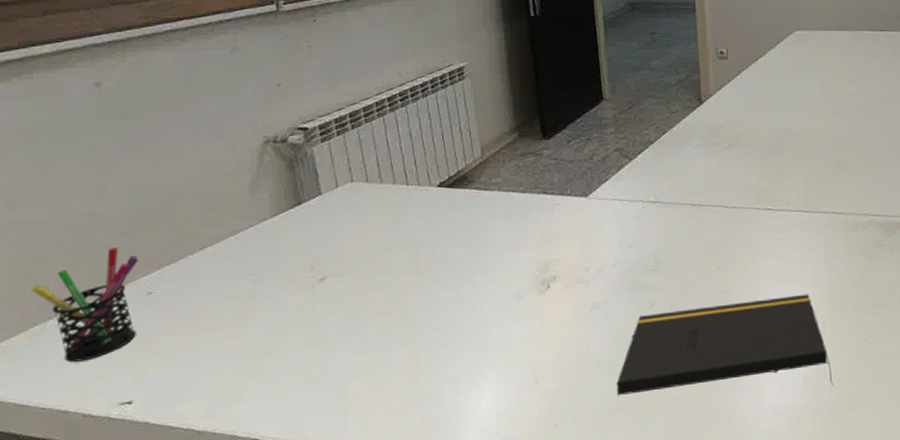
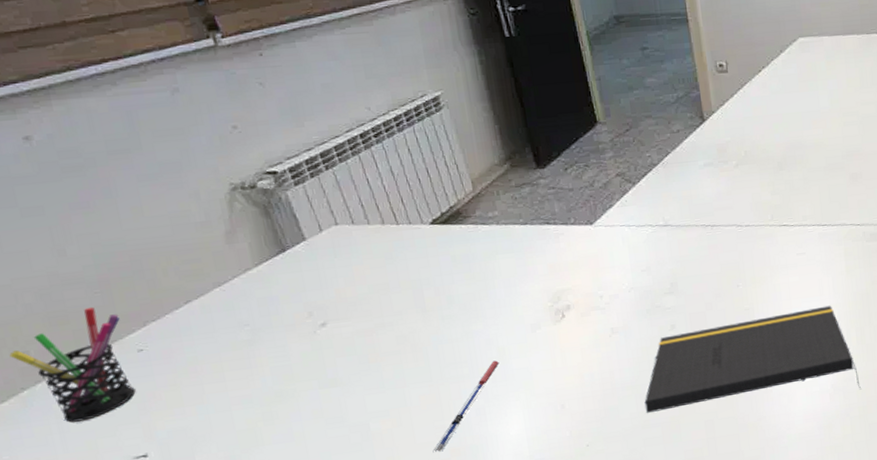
pen: none [403,328,481,421] -> present [432,360,499,452]

